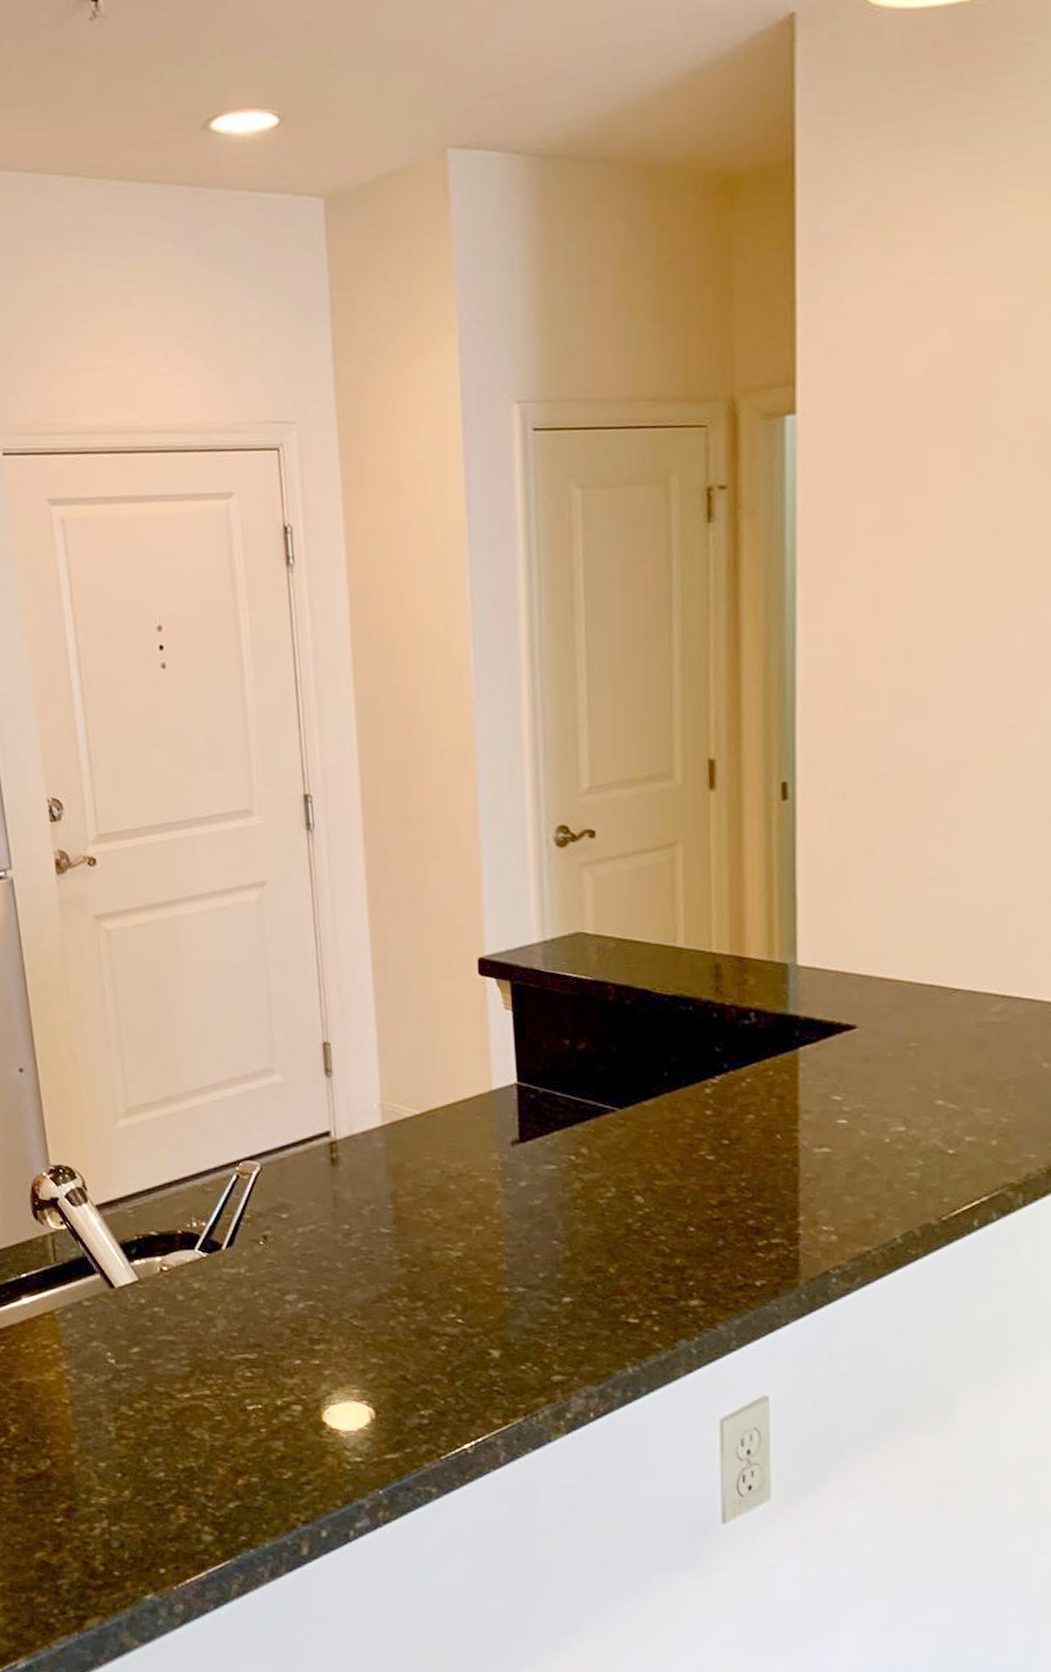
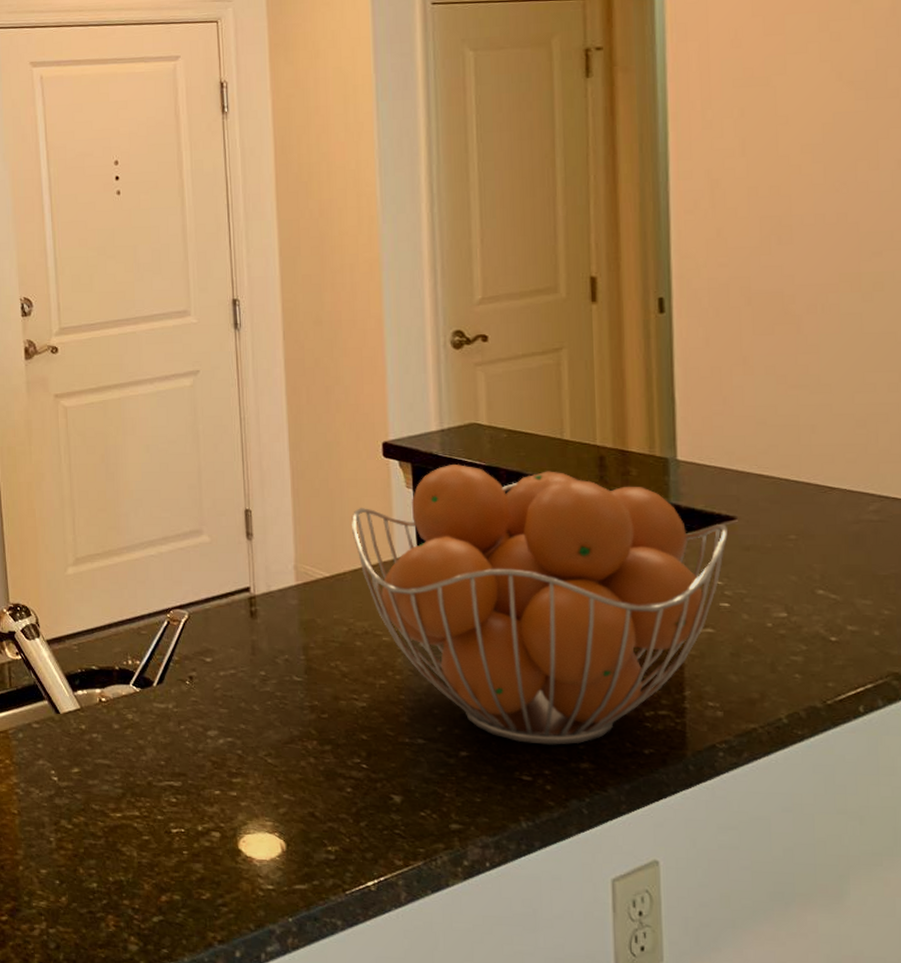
fruit basket: none [444,979,847,1284] -> present [352,463,728,745]

